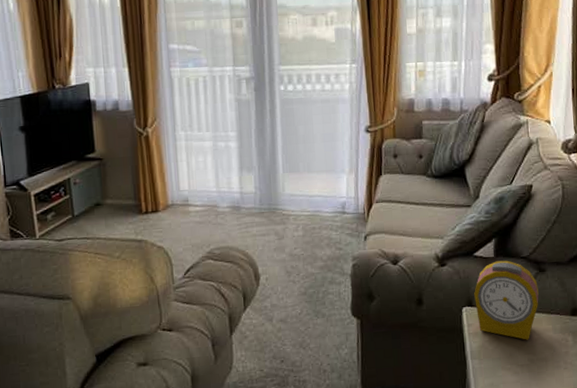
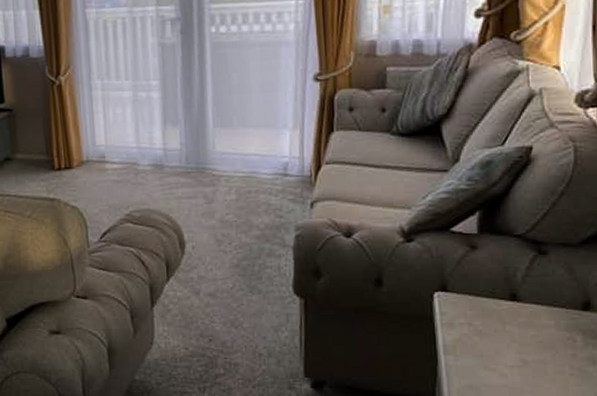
alarm clock: present [474,260,539,340] -> none [450,238,537,336]

